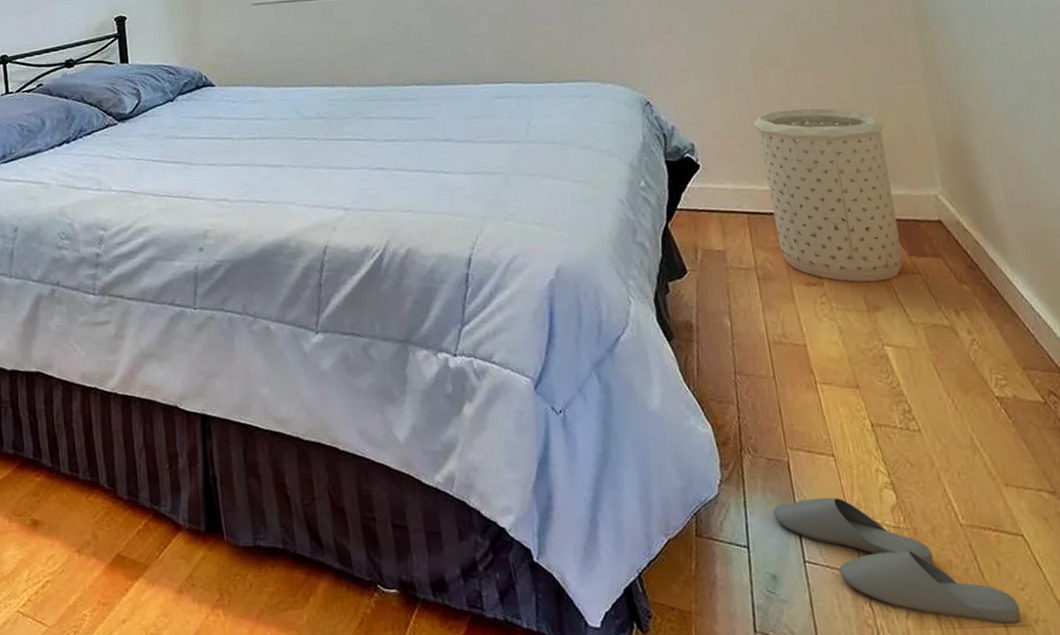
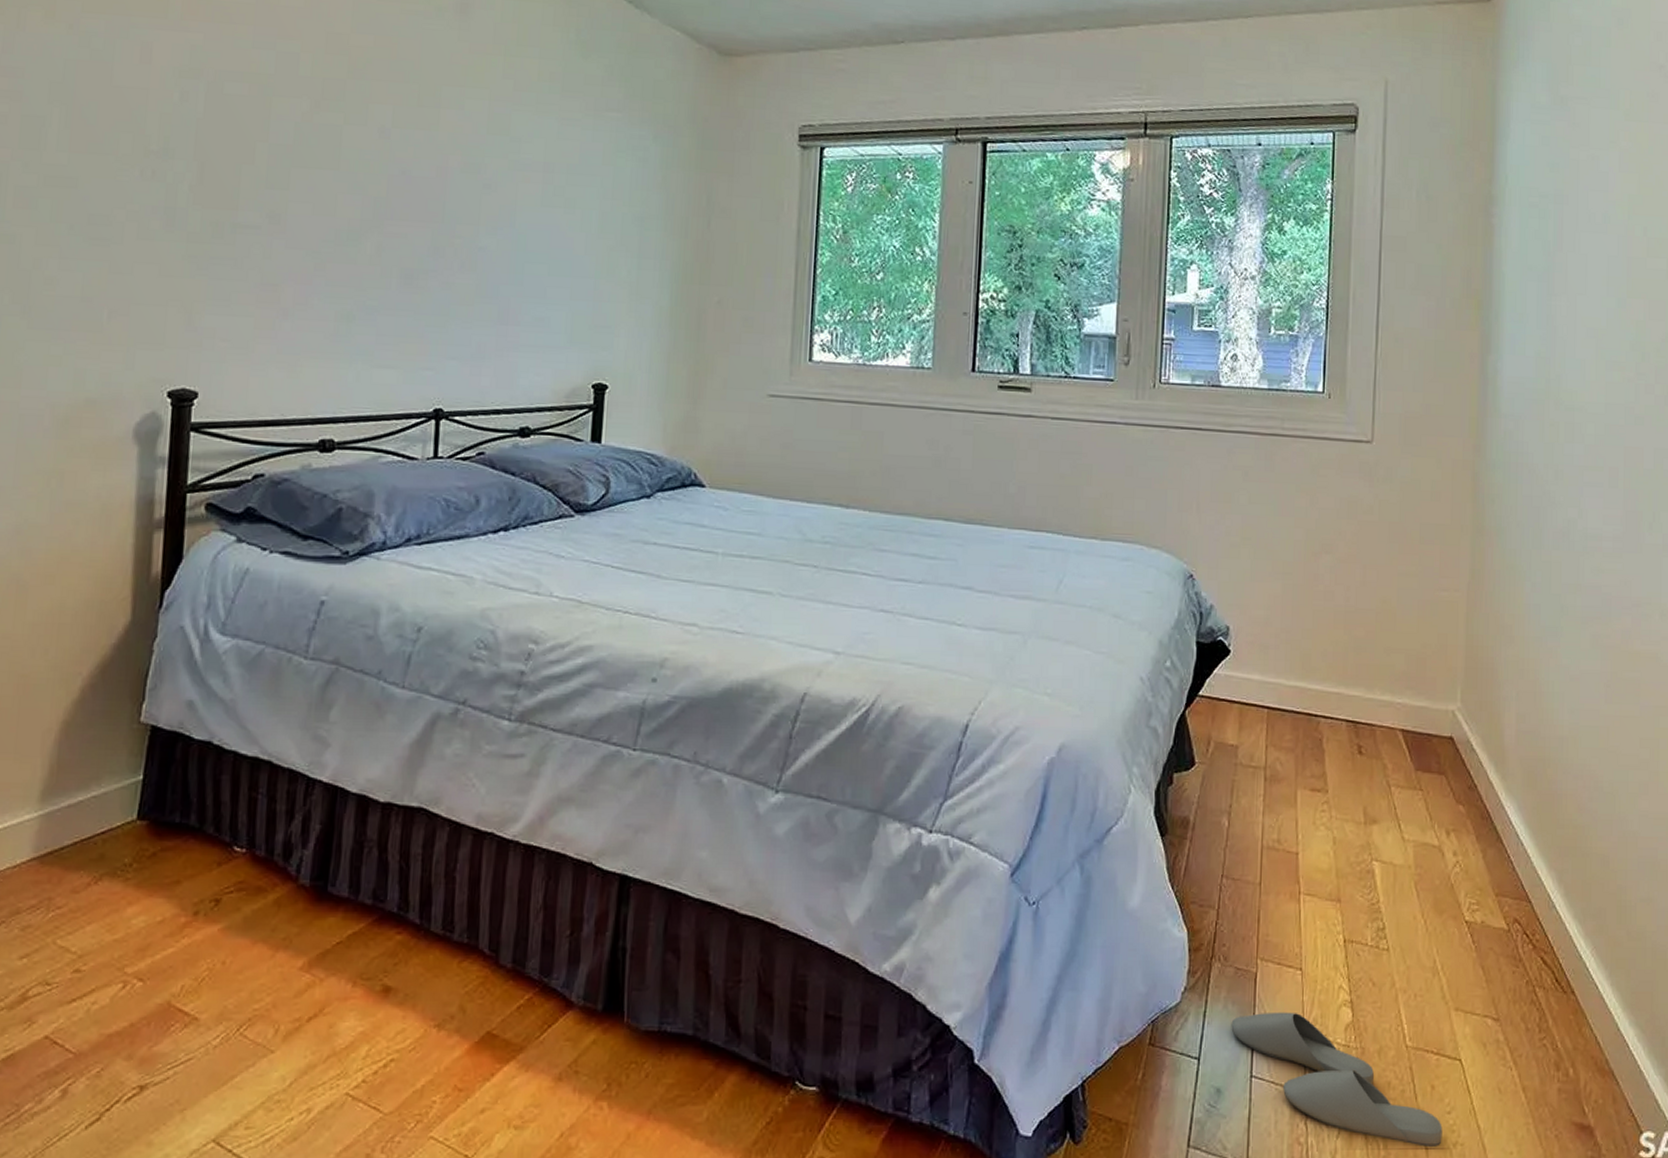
laundry basket: present [754,108,903,283] -> none [1293,602,1419,794]

